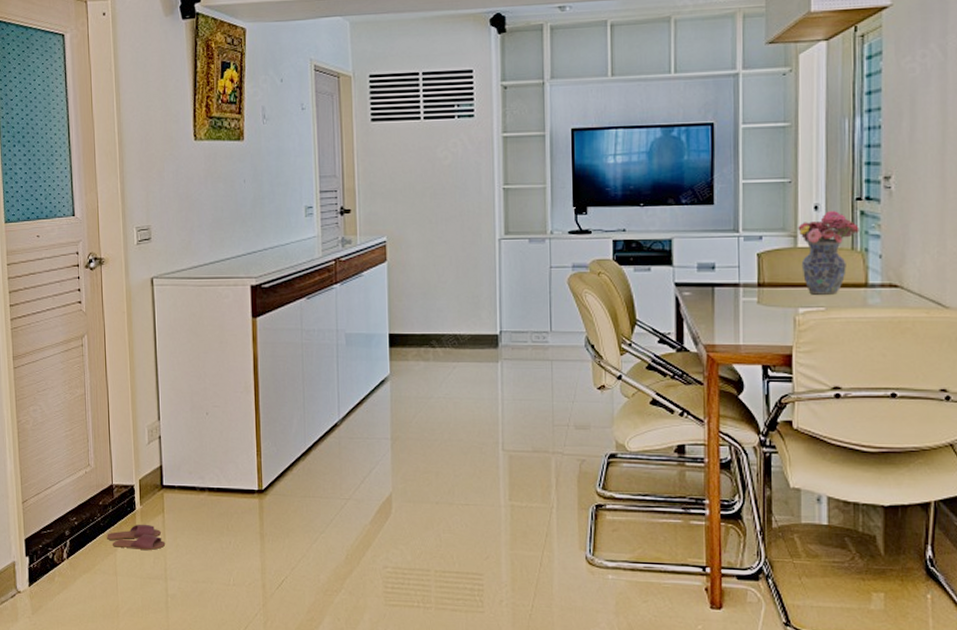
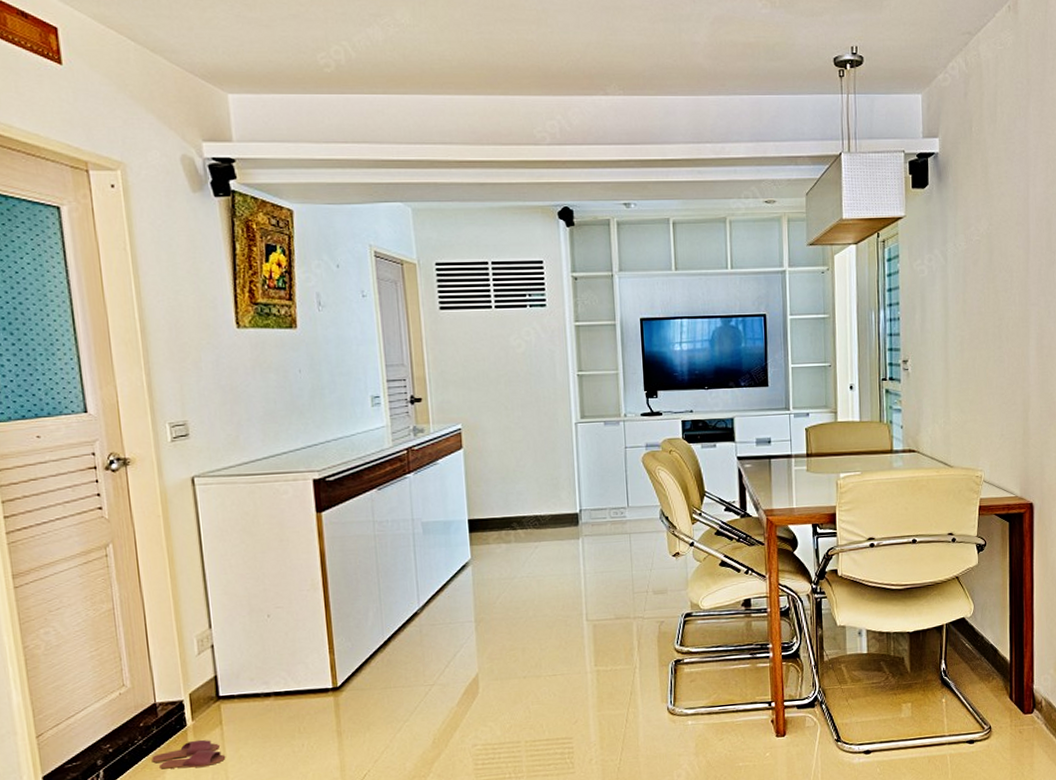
flower arrangement: present [798,211,859,295] -> none [837,390,885,462]

